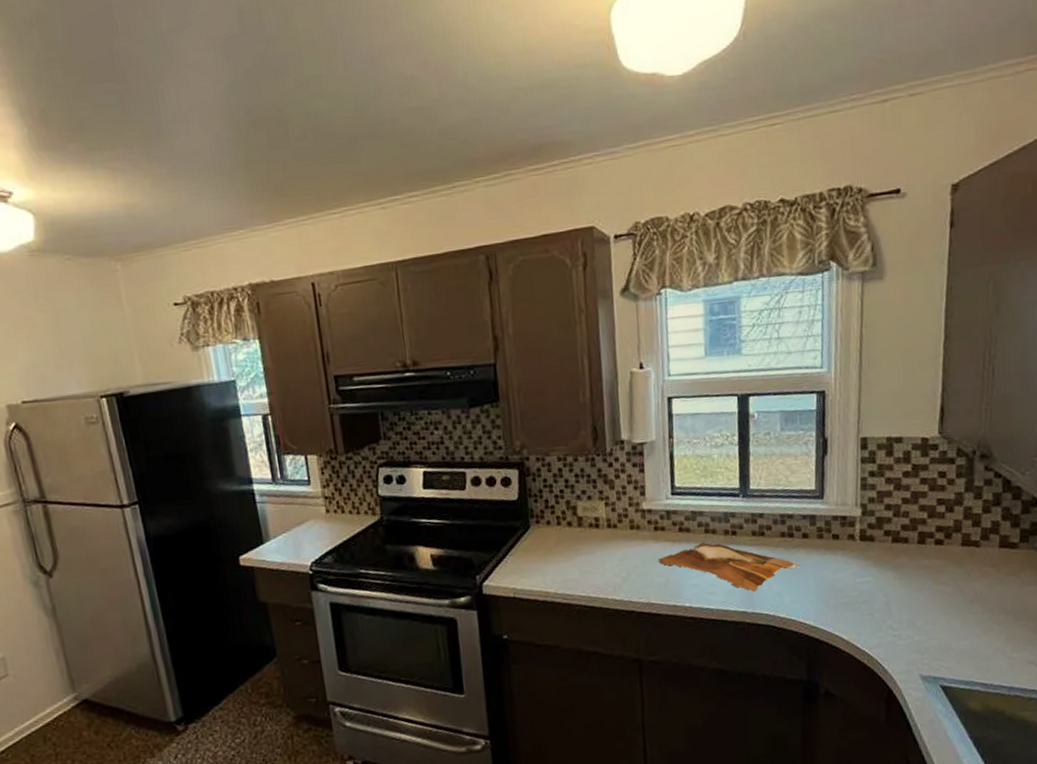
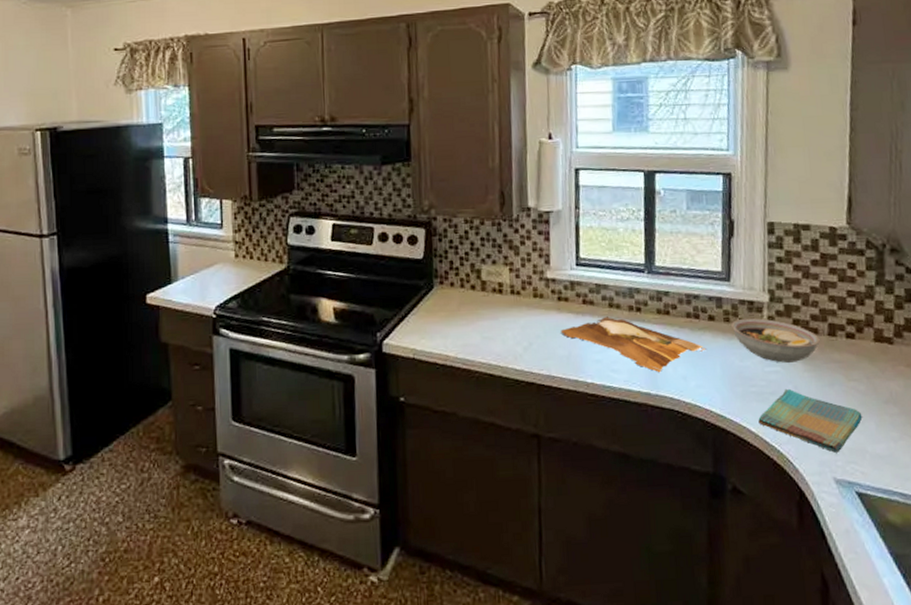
bowl: none [825,532,910,573] -> present [731,318,820,363]
dish towel: none [850,596,949,652] -> present [758,388,863,453]

